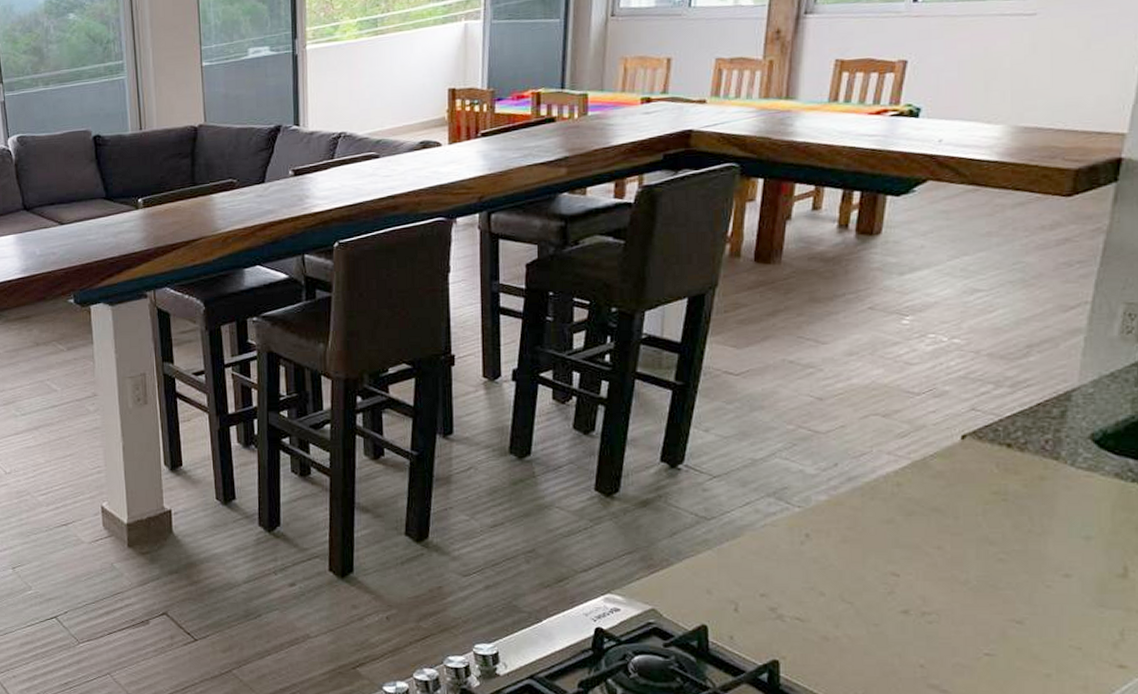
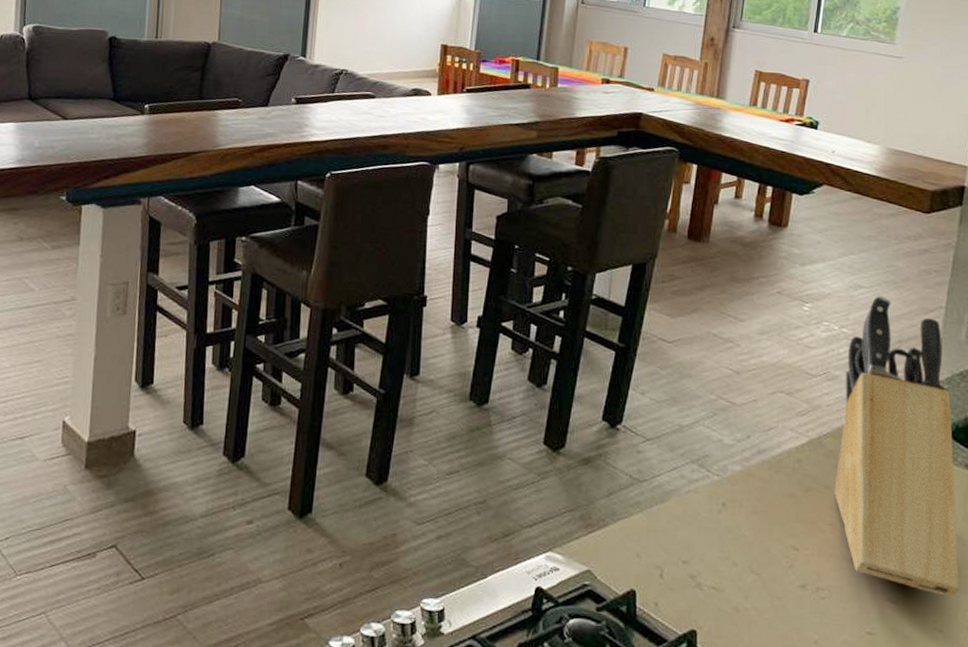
knife block: none [943,297,1103,614] -> present [834,295,959,597]

